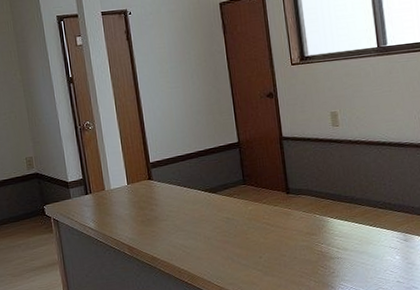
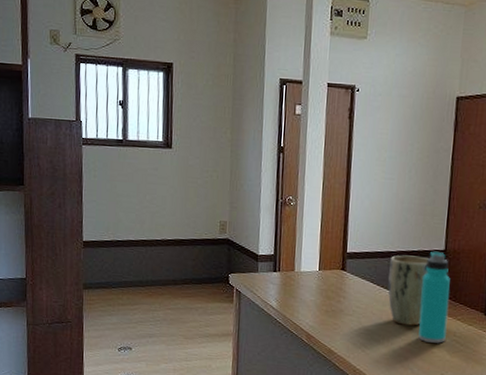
plant pot: none [191,152,231,219] -> present [388,255,429,326]
water bottle: none [224,144,257,231] -> present [418,251,450,343]

